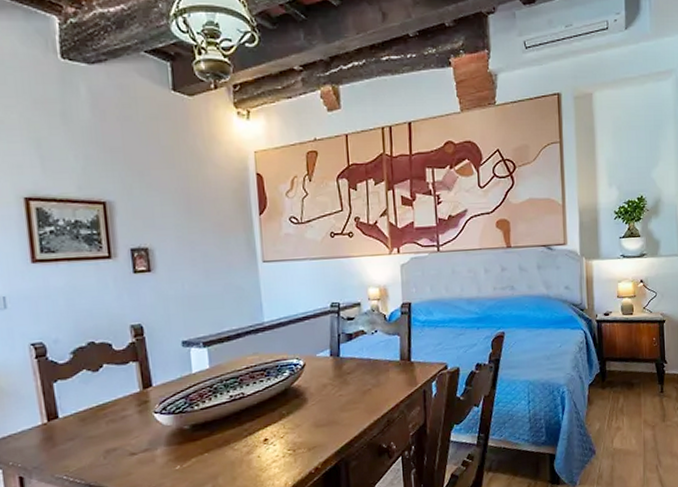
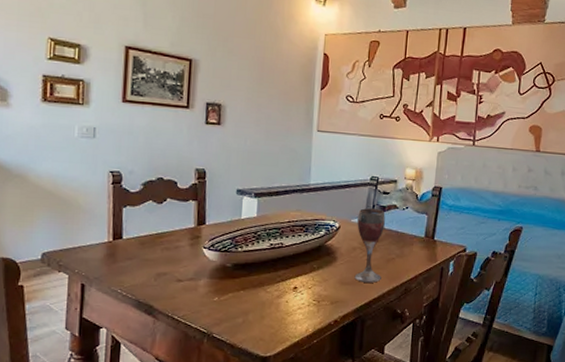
cup: none [323,337,360,421] -> present [354,208,386,283]

